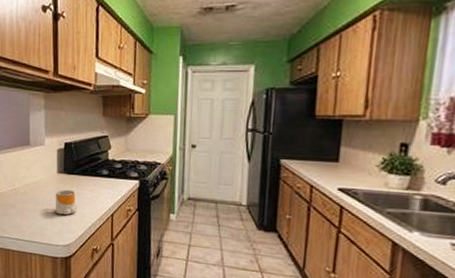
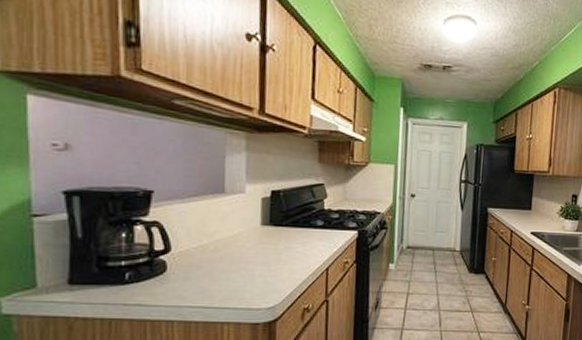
mug: present [55,189,78,216] -> none [257,243,286,274]

